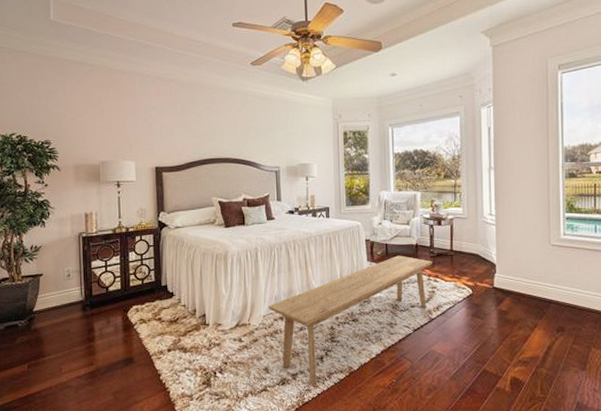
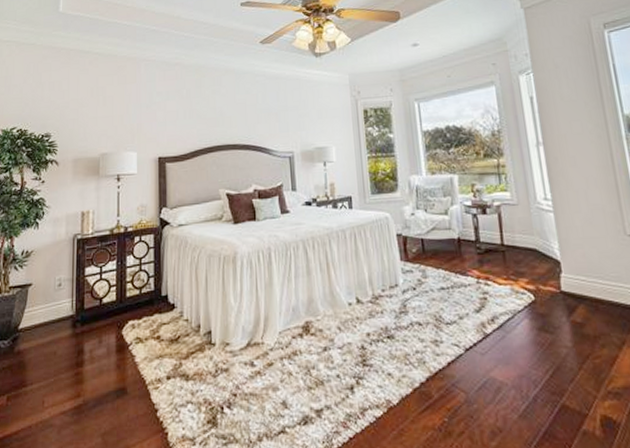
bench: present [269,255,432,384] -> none [285,252,480,423]

